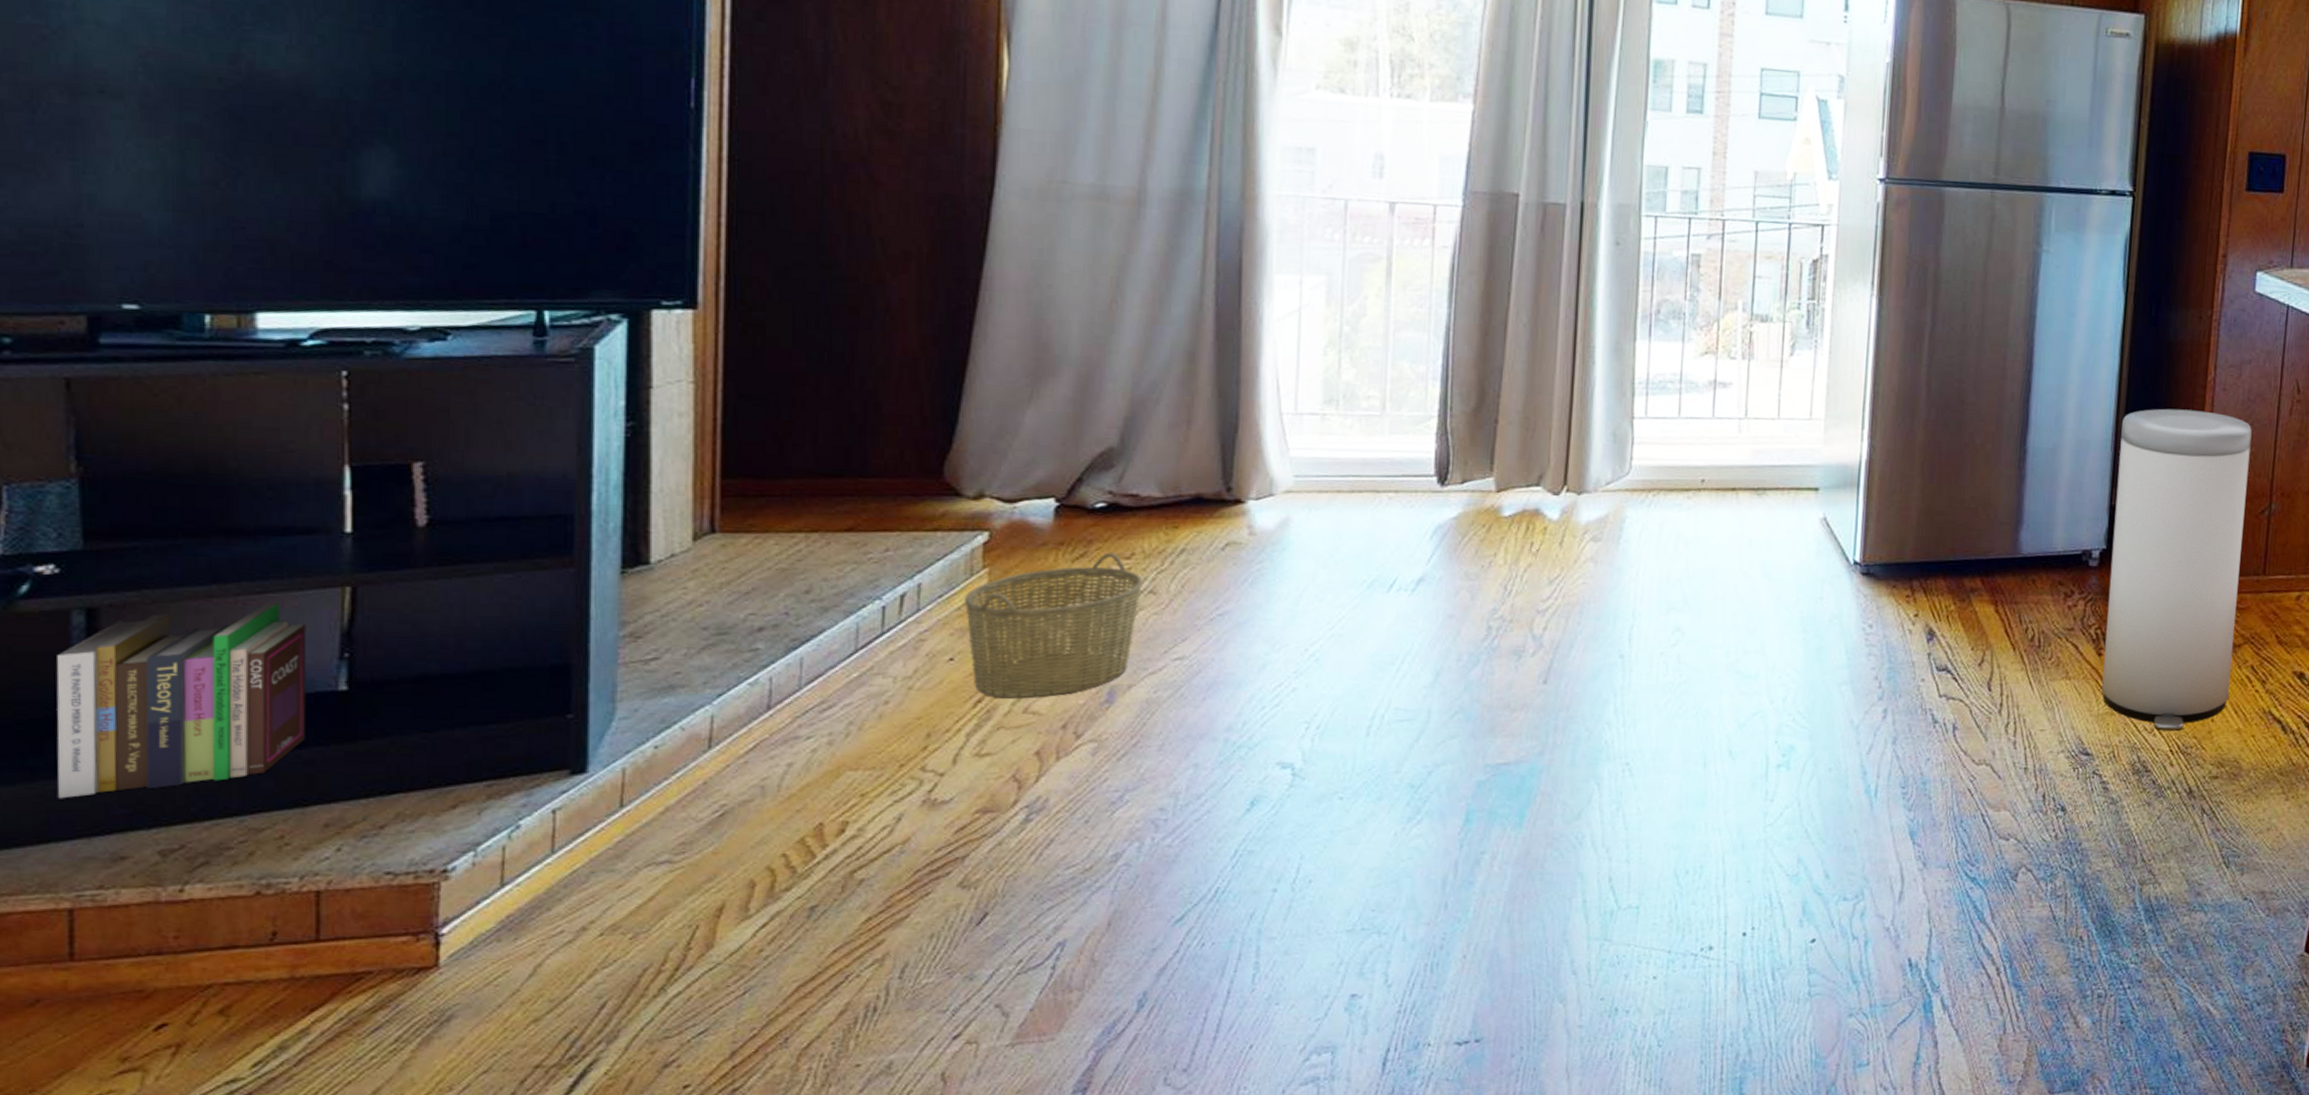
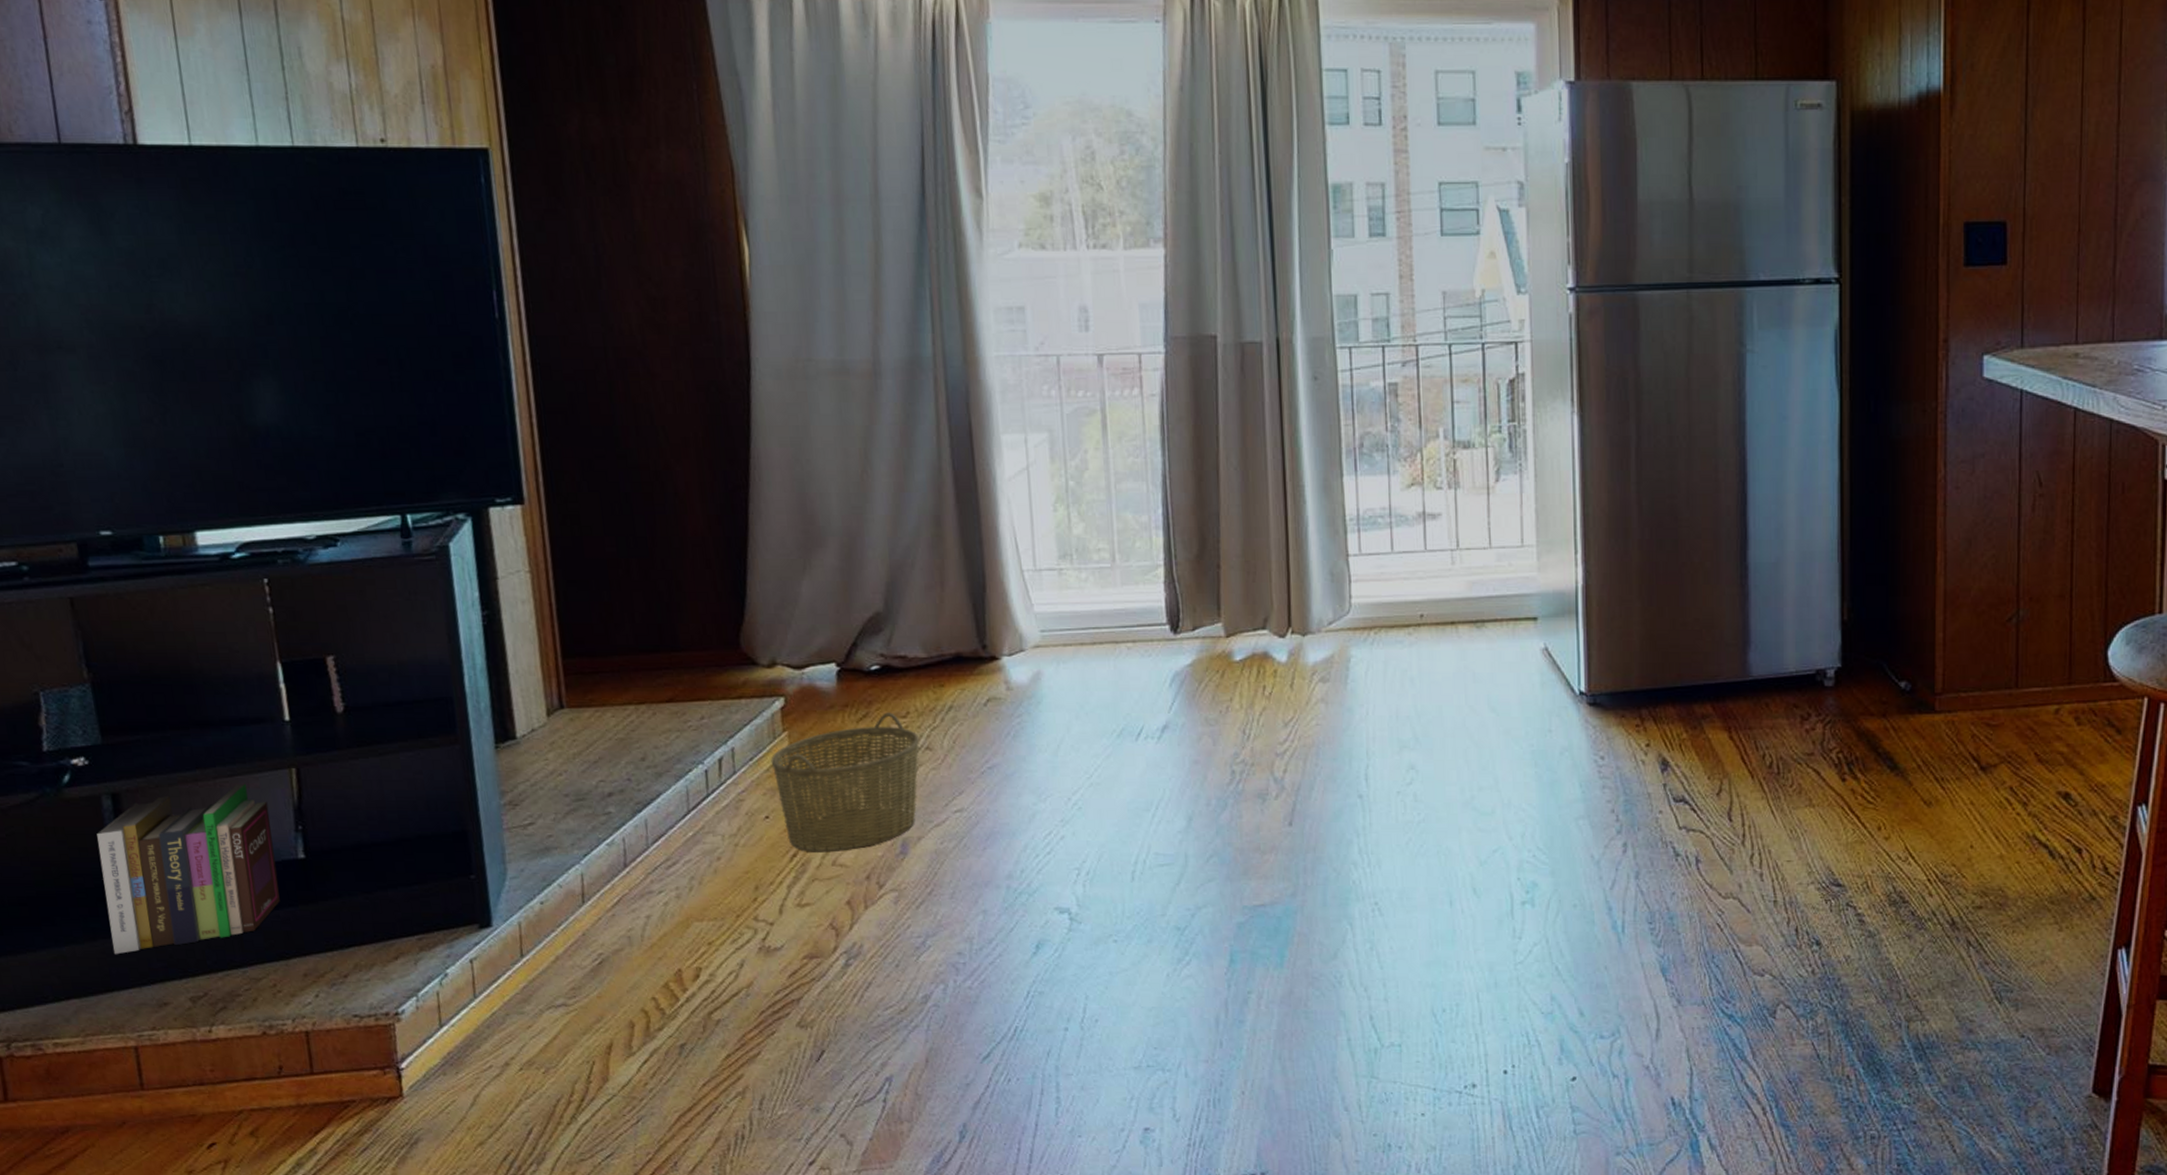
pedal bin: present [2101,408,2252,731] -> none [1847,512,1991,858]

